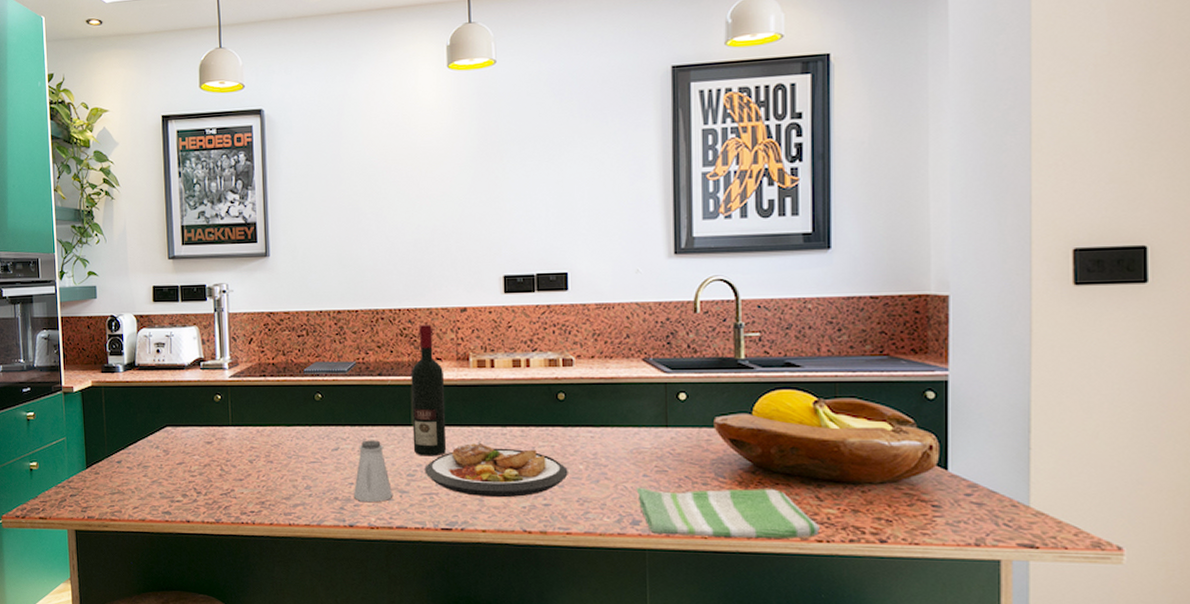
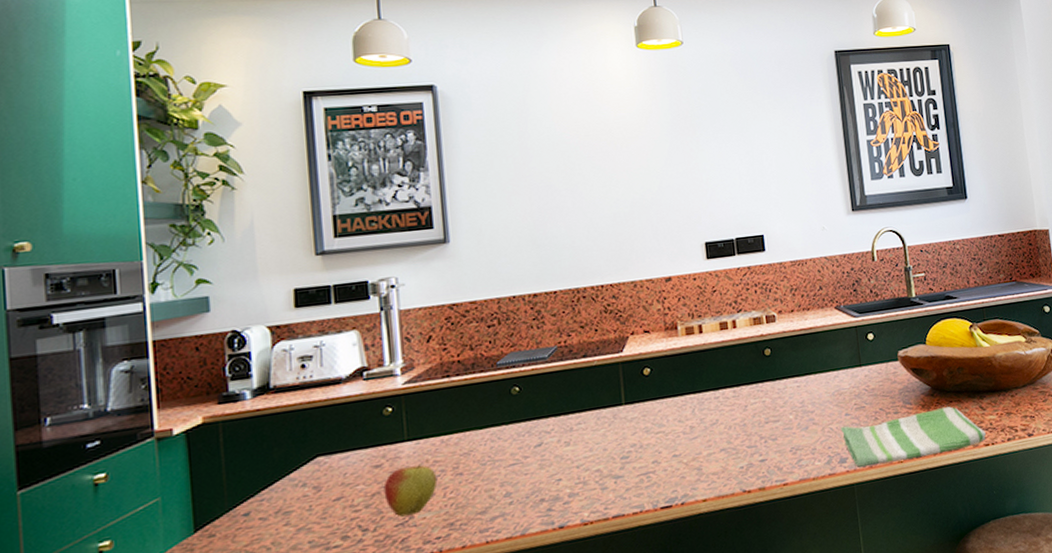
apple: none [213,444,253,488] -> present [383,459,438,517]
saltshaker: present [353,440,393,503] -> none [561,426,607,498]
wine bottle: present [411,325,447,456] -> none [618,298,661,435]
plate: present [424,442,568,498] -> none [639,407,780,467]

